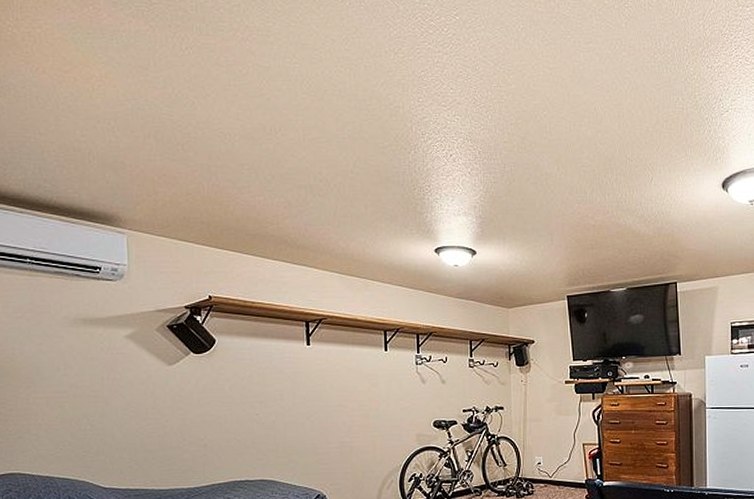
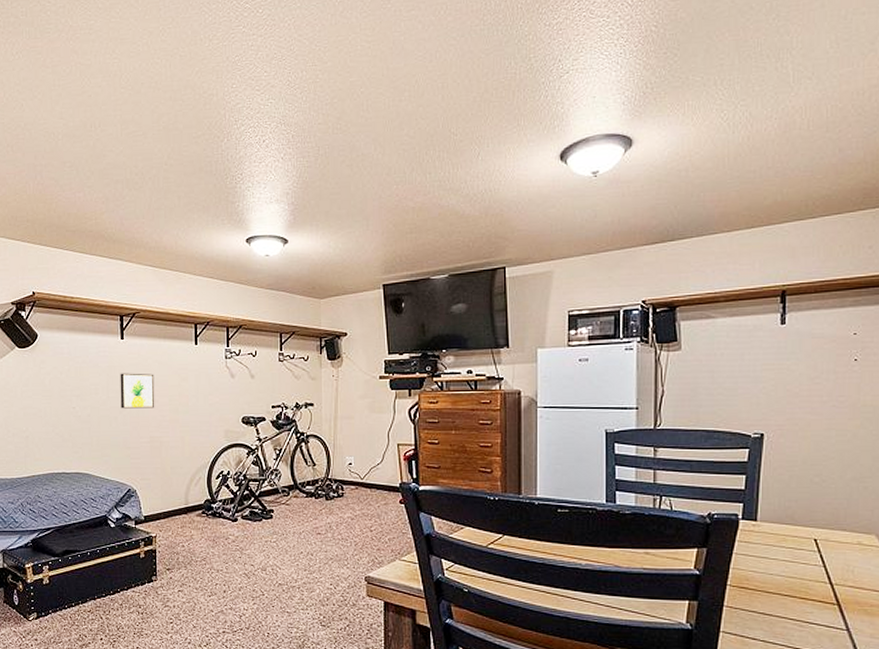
wall art: none [306,379,344,415] -> present [120,373,155,409]

